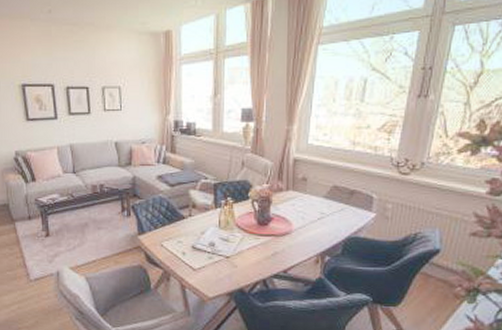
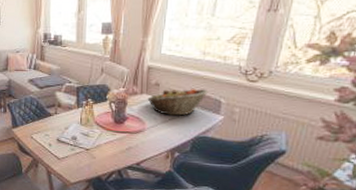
fruit basket: none [294,182,359,214] -> present [147,88,208,116]

